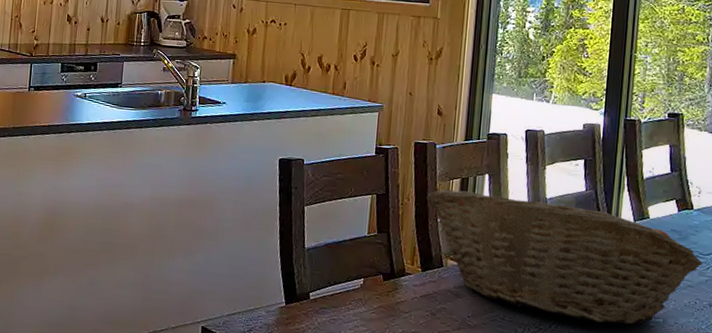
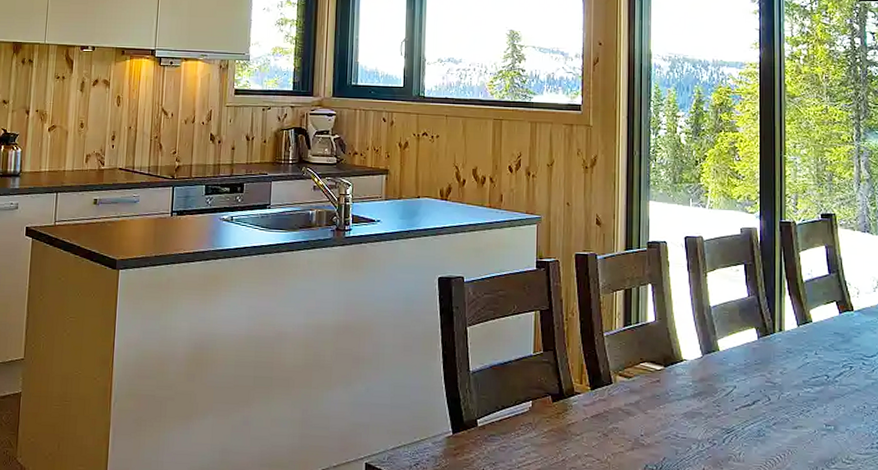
fruit basket: present [426,189,703,325] -> none [591,302,867,434]

